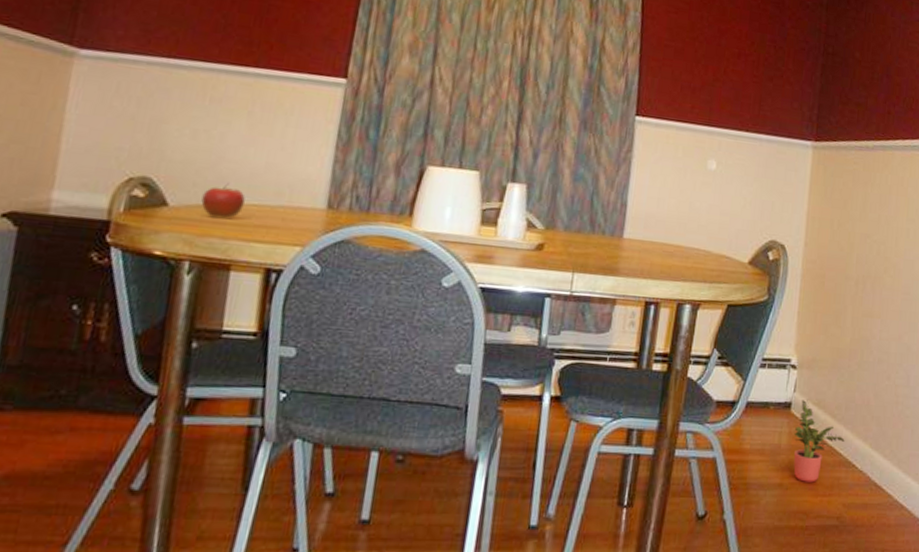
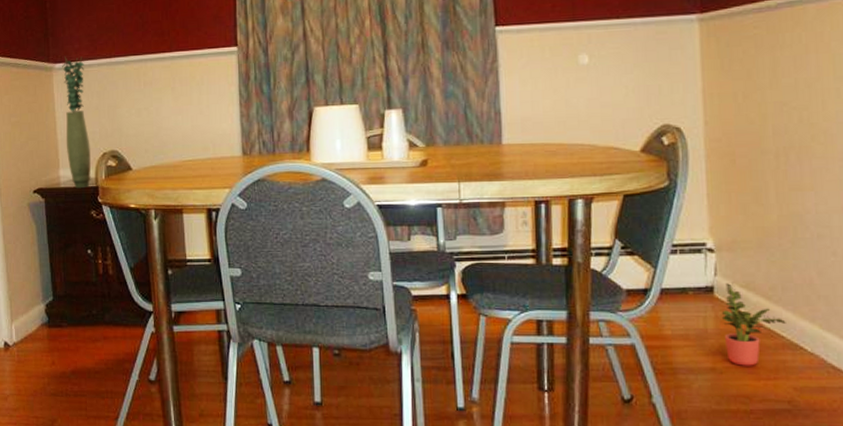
vase: none [69,42,127,221] -> present [62,56,91,189]
fruit: present [201,182,245,219] -> none [153,145,183,175]

